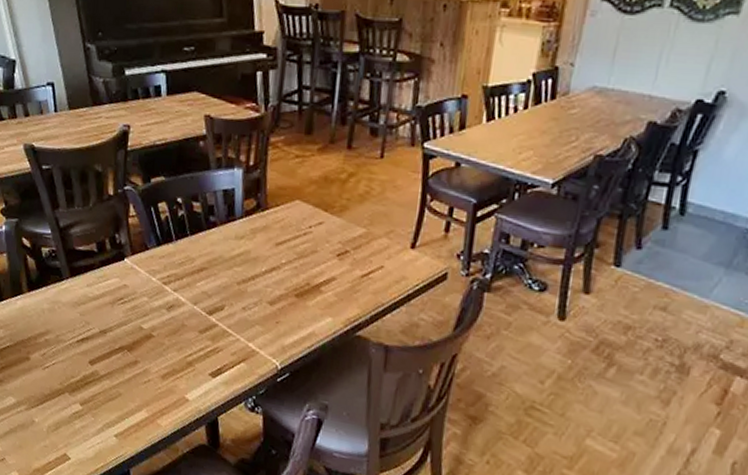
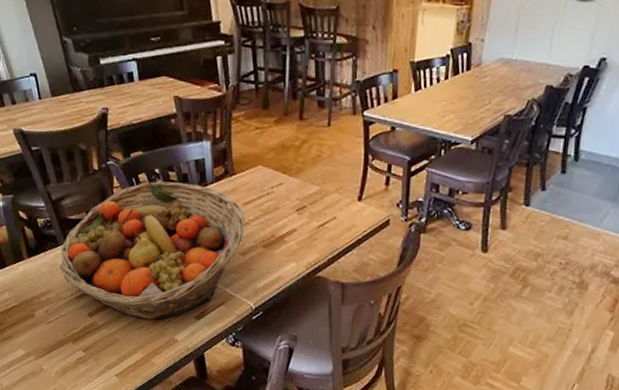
fruit basket: none [62,212,277,374] -> present [60,181,245,320]

